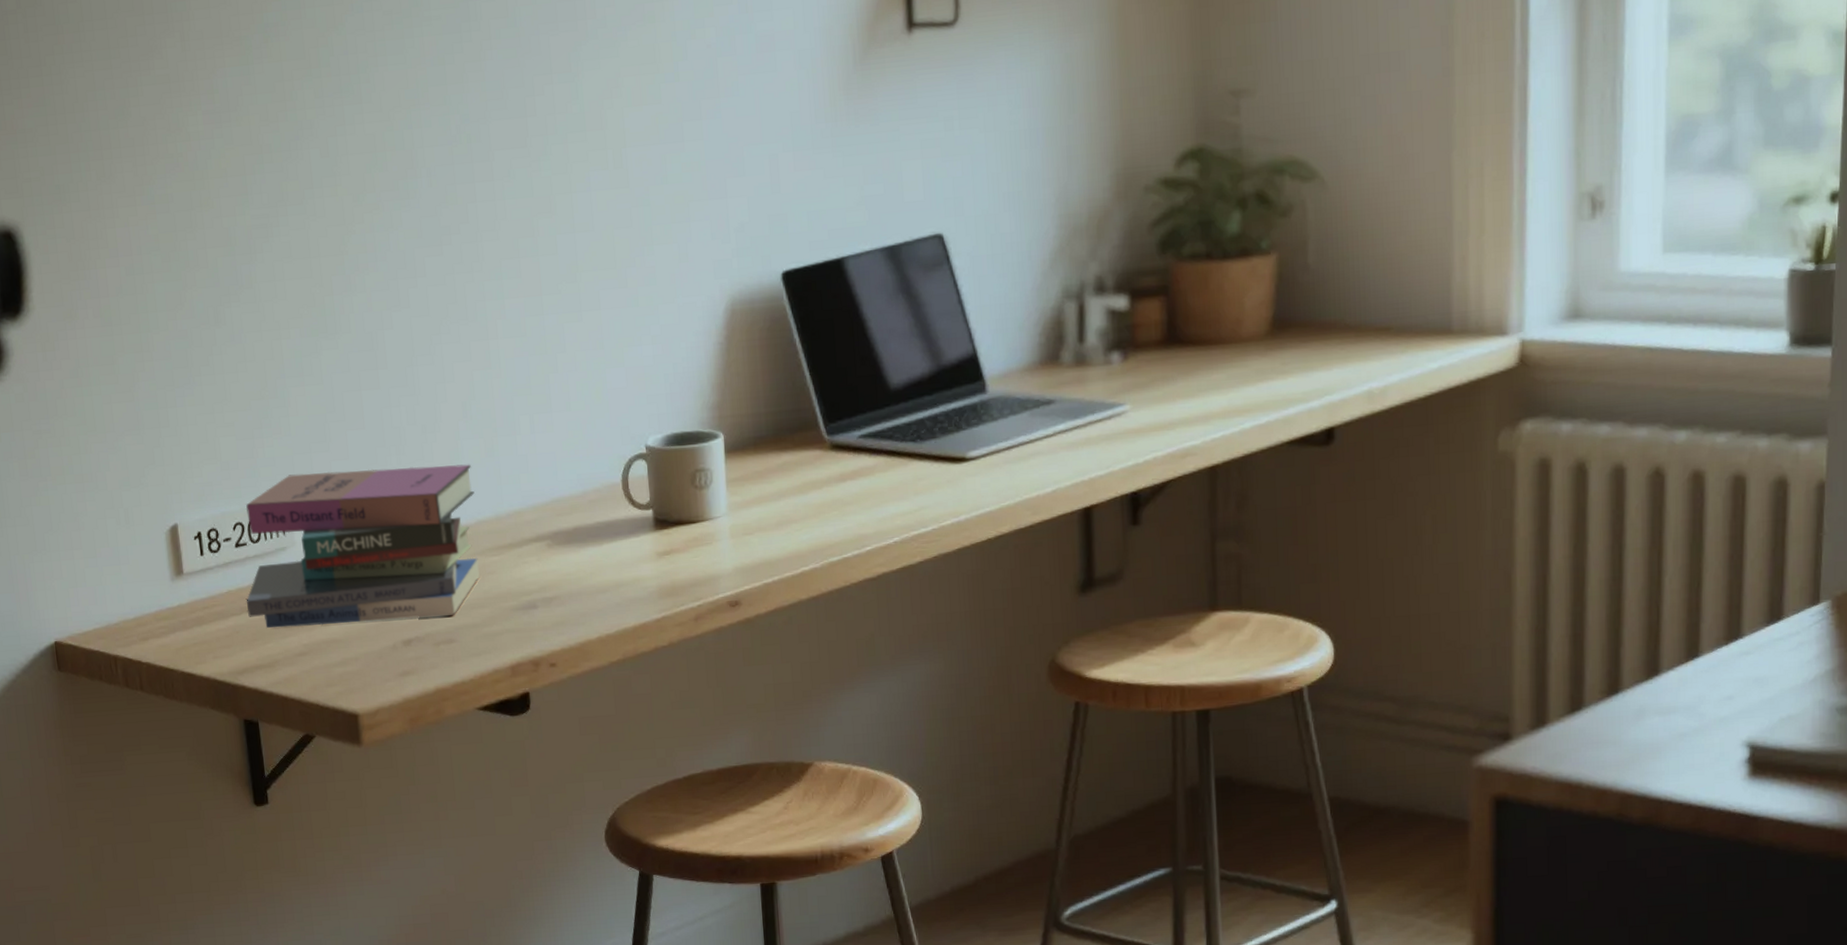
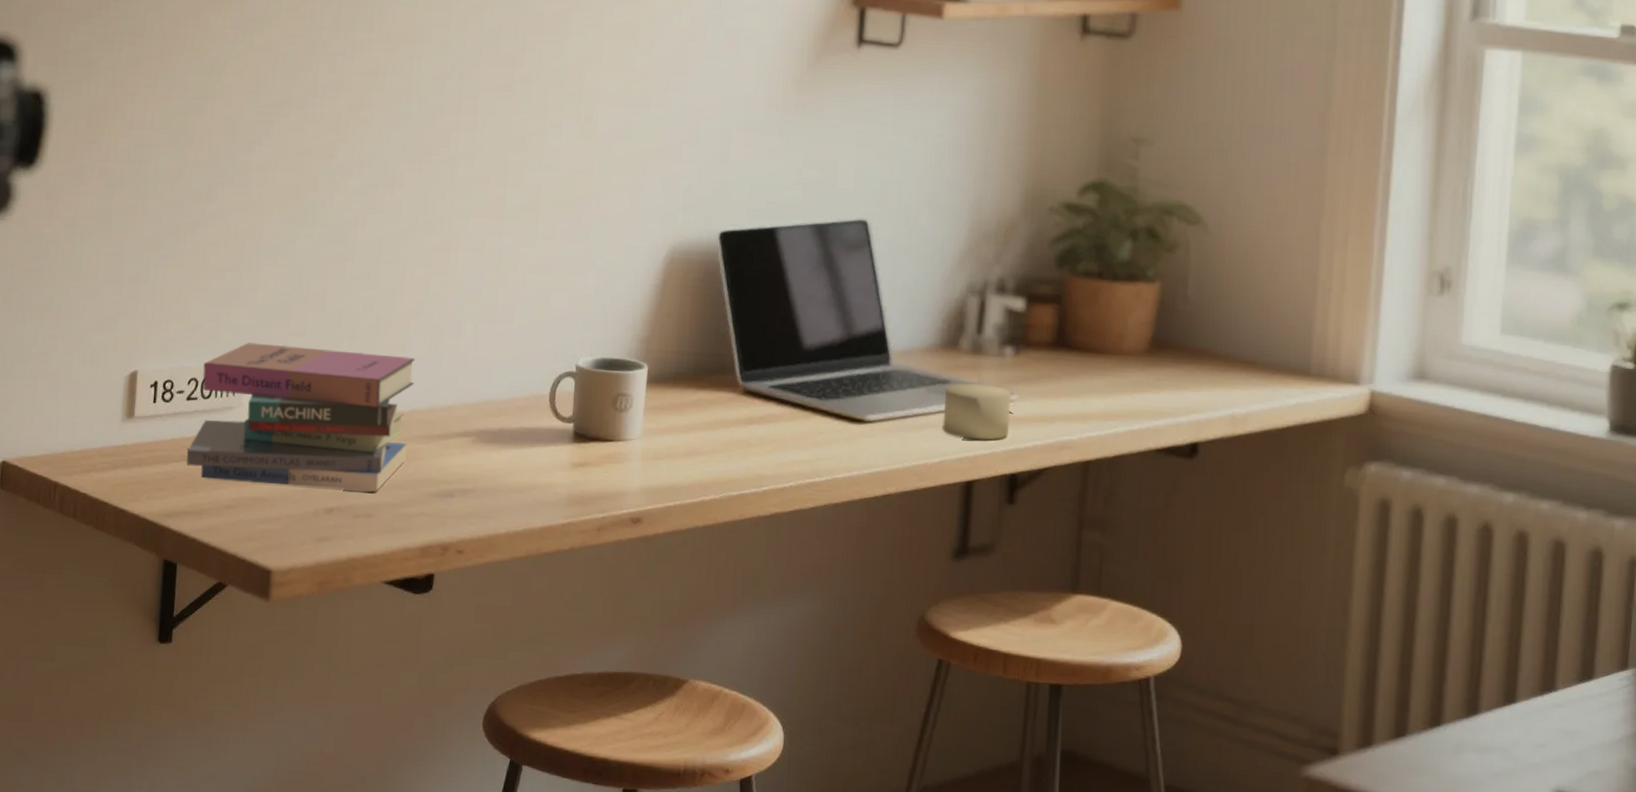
candle: none [1051,389,1126,461] -> present [942,375,1011,441]

